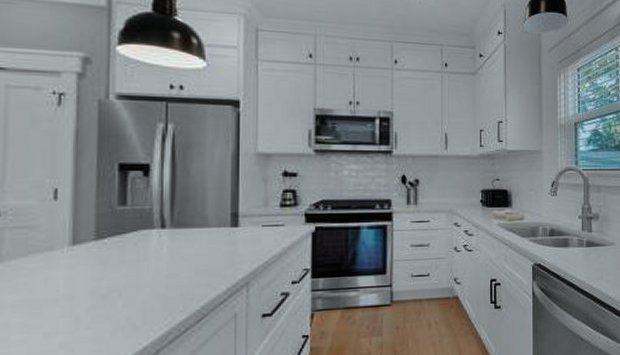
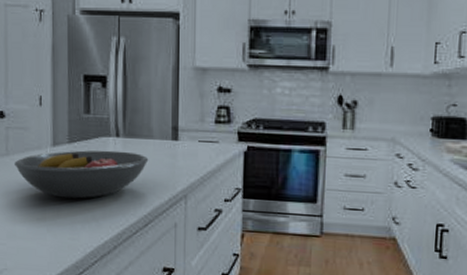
fruit bowl: none [11,243,203,305] -> present [14,150,149,199]

